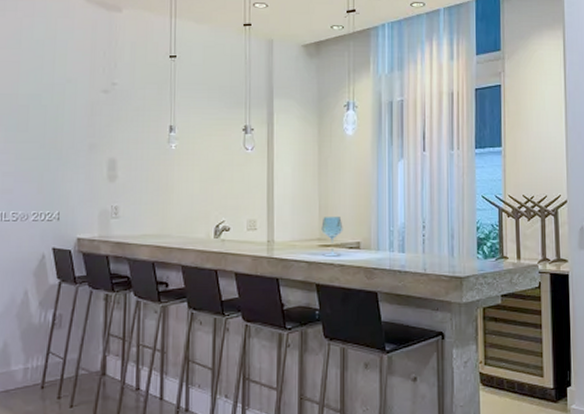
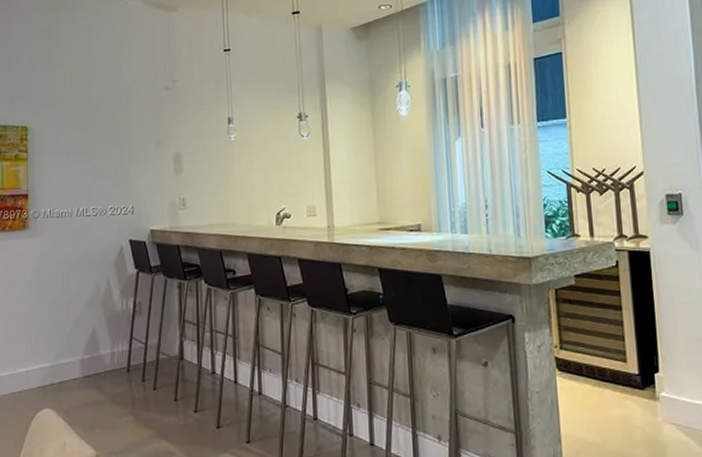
wine glass: present [321,217,343,257] -> none [380,199,403,241]

